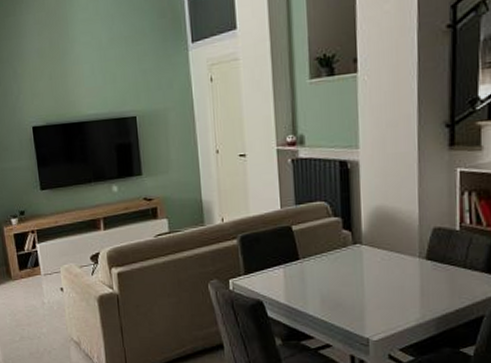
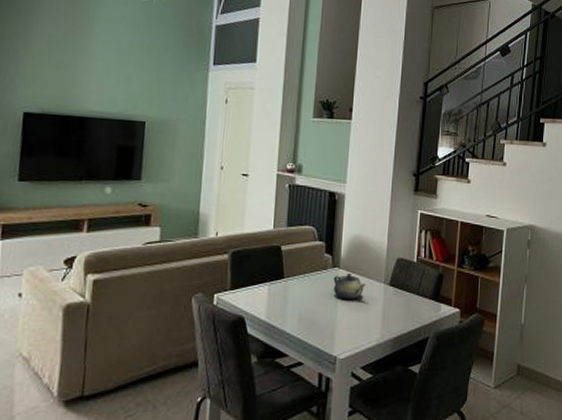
teapot: none [356,249,396,278] -> present [333,274,366,300]

